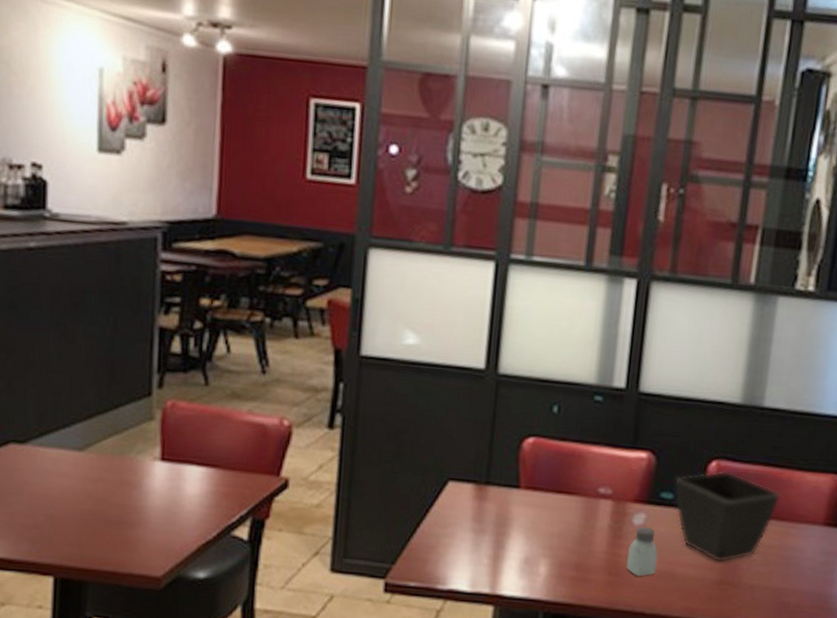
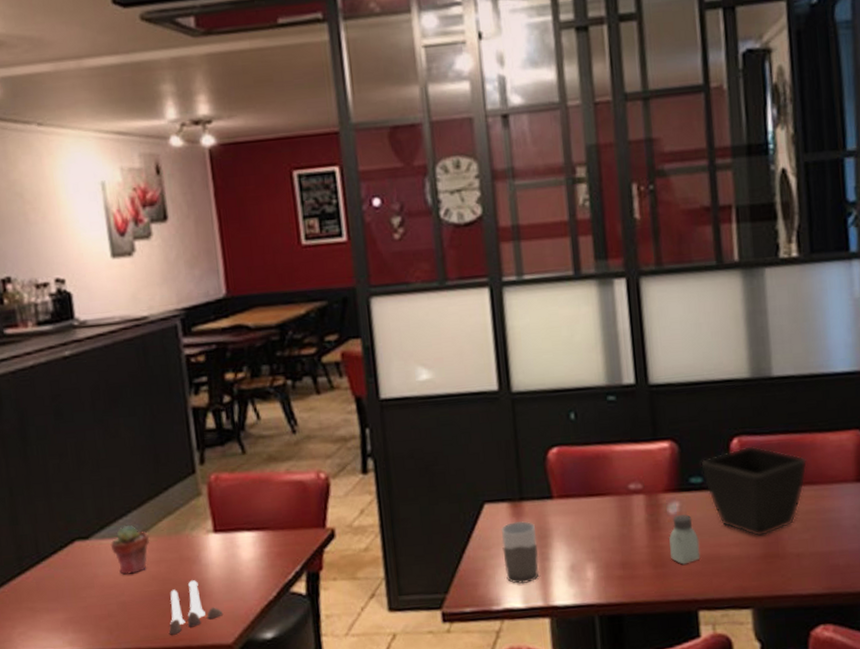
potted succulent: none [47,437,91,488] -> present [110,525,150,575]
salt and pepper shaker set: none [96,505,156,558] -> present [169,580,223,635]
mug: none [457,504,496,568] -> present [500,521,539,584]

